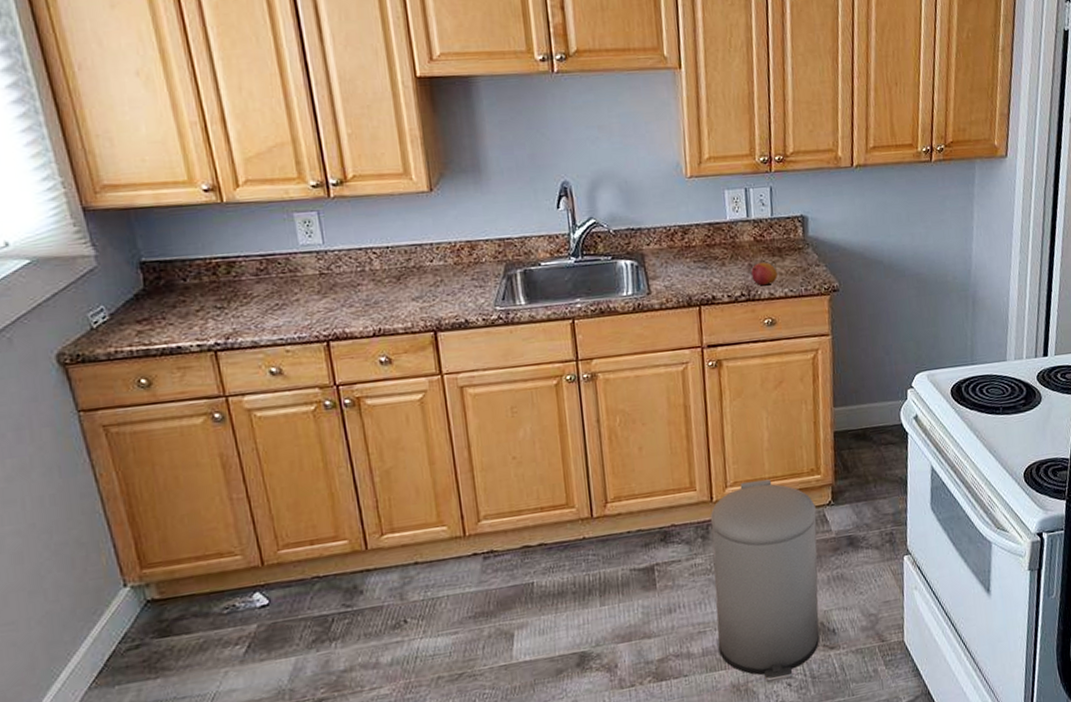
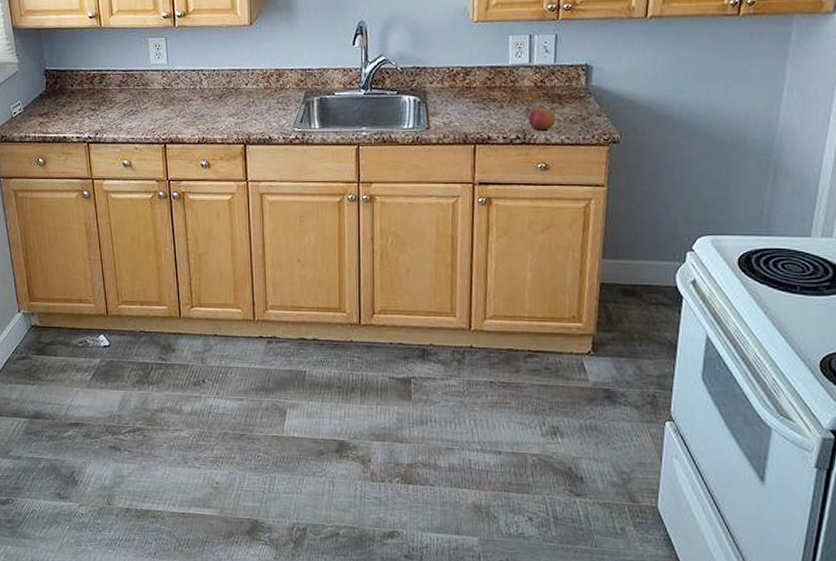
pedal bin: present [710,479,820,683] -> none [464,317,574,514]

